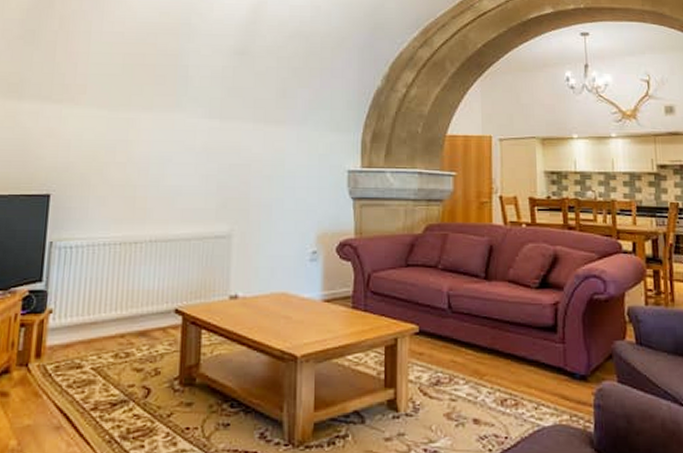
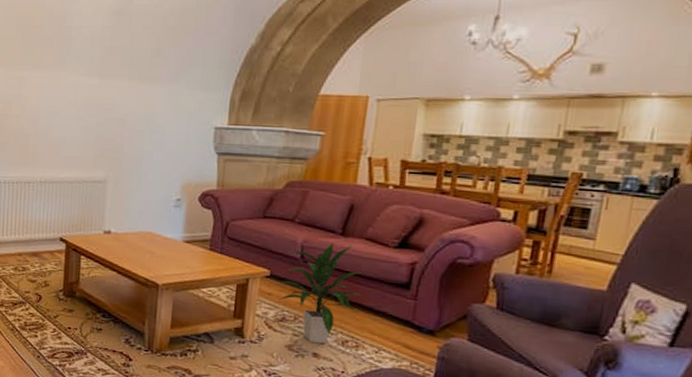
indoor plant: none [429,288,514,406] -> present [278,243,362,344]

